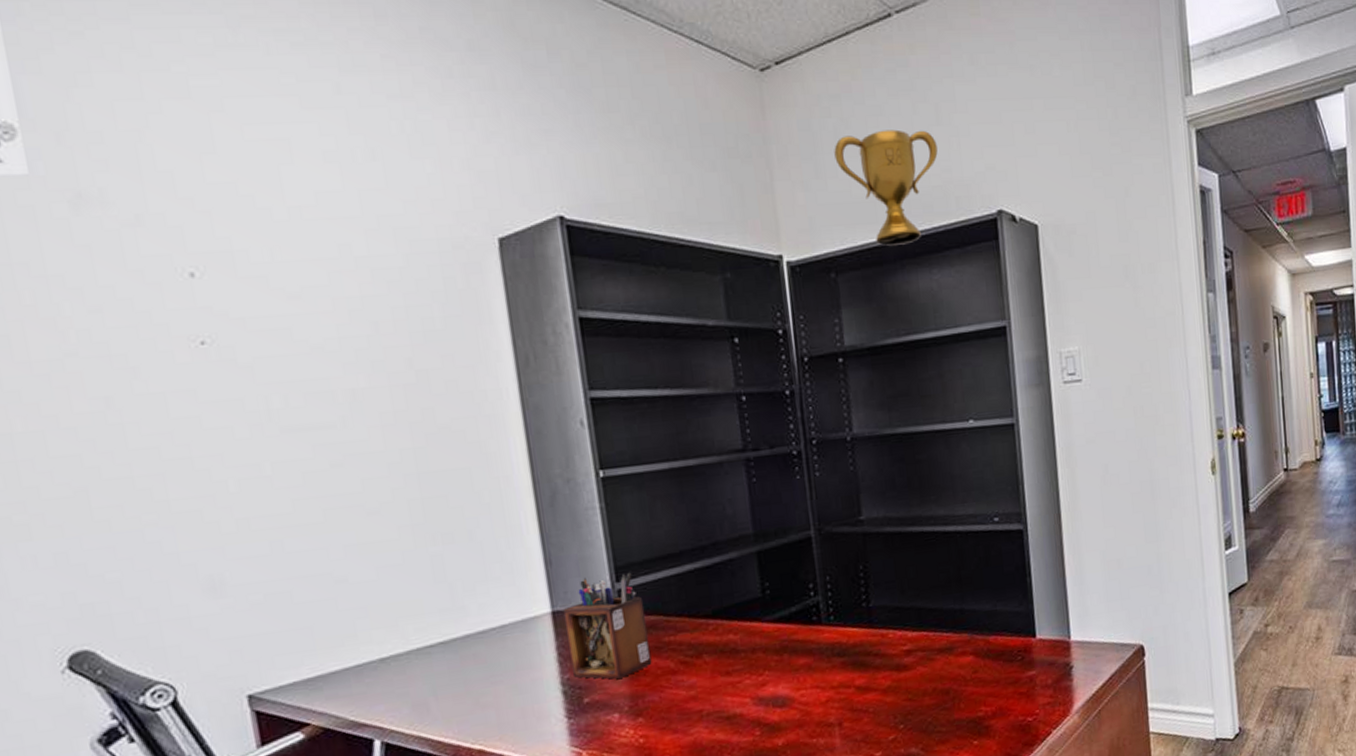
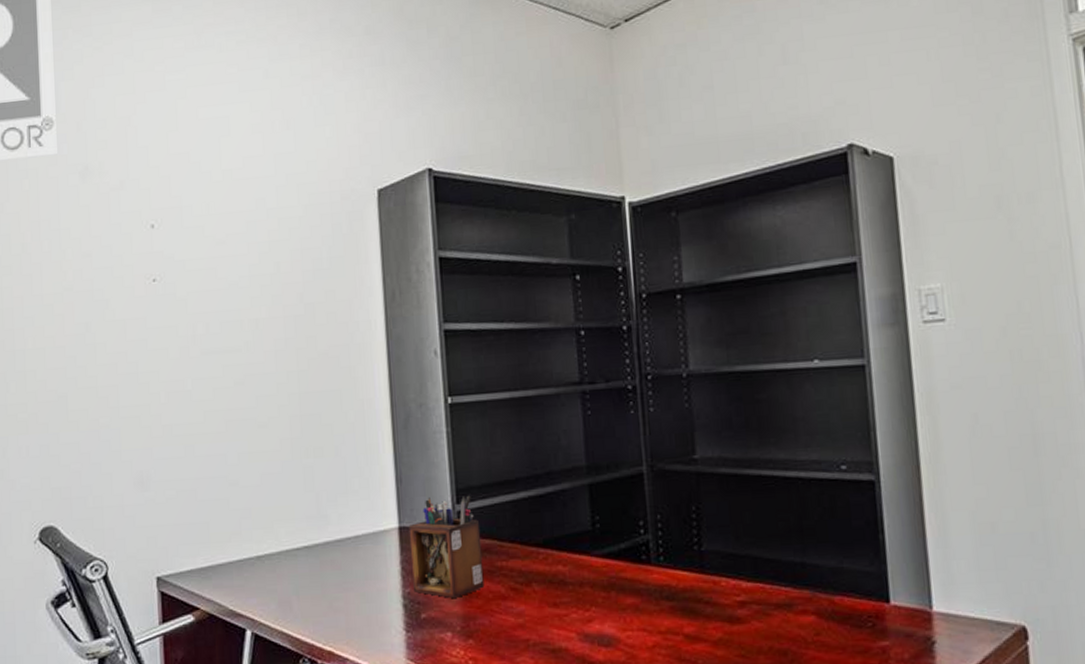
award: present [834,129,938,246] -> none [678,70,784,184]

